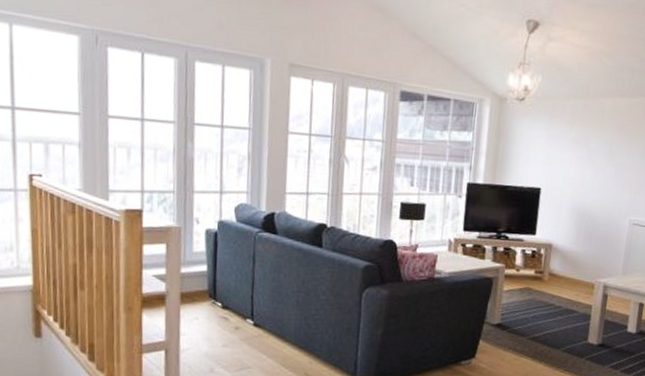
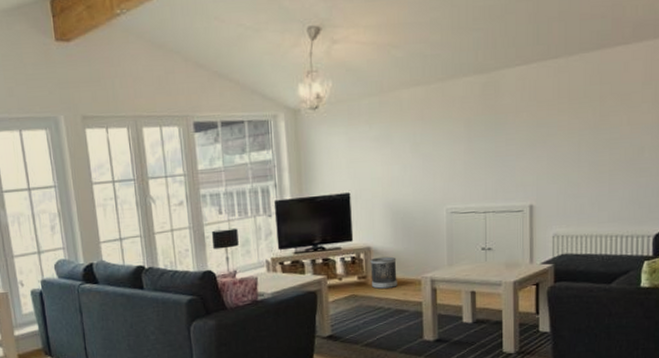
wastebasket: none [547,255,575,288] -> present [370,256,397,289]

